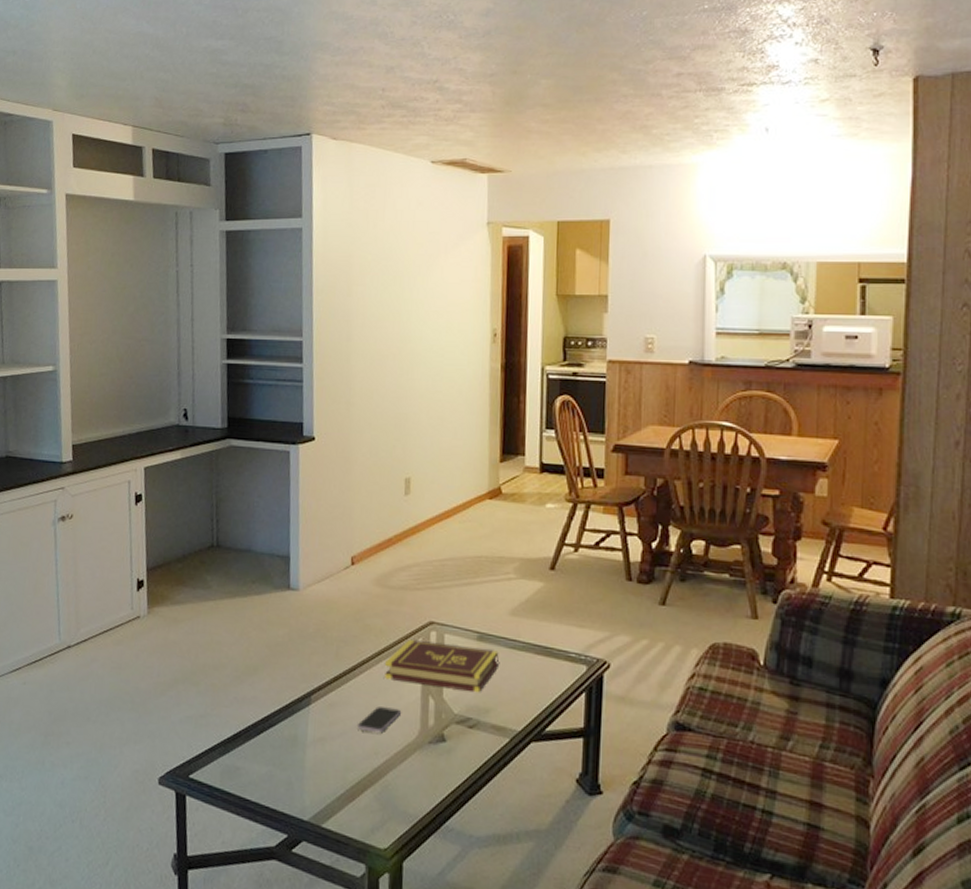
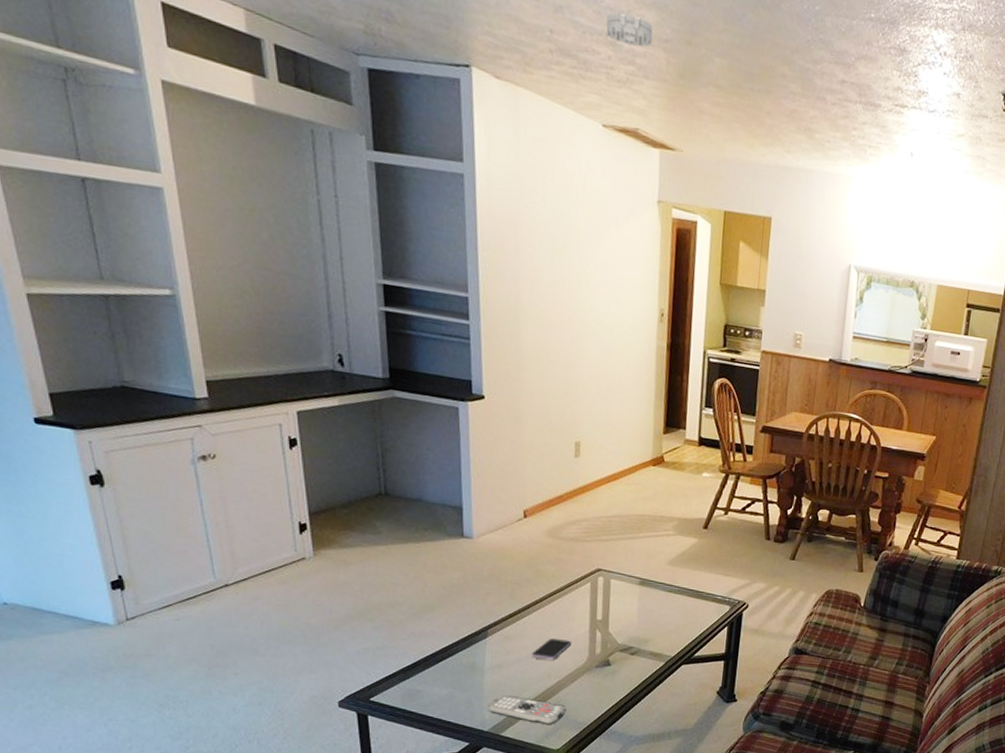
remote control: none [308,776,394,817] -> present [487,695,565,725]
book: present [384,640,499,693] -> none [556,584,658,627]
smoke detector: none [433,60,479,87] -> present [606,12,654,47]

